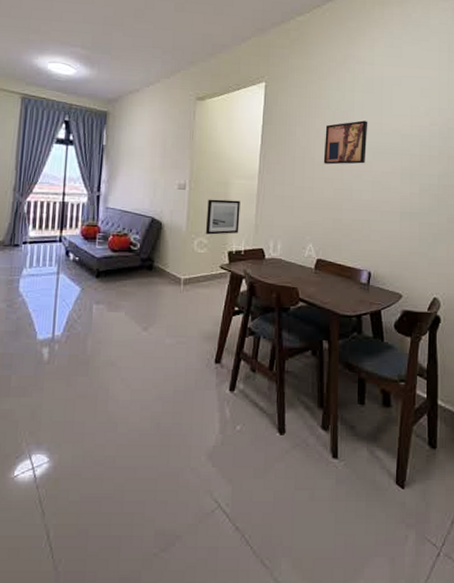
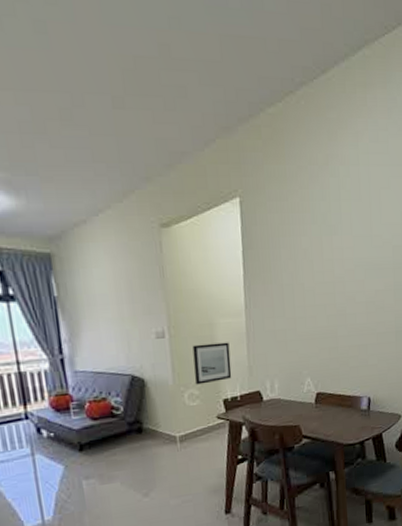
wall art: present [323,120,368,165] -> none [312,234,358,289]

